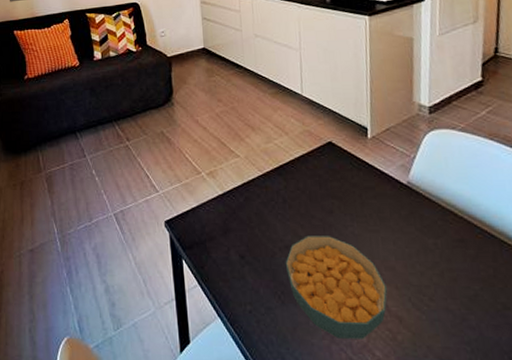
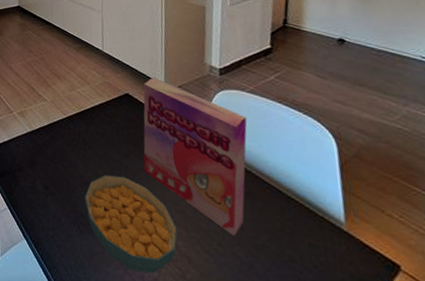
cereal box: none [347,122,459,289] -> present [143,78,247,236]

